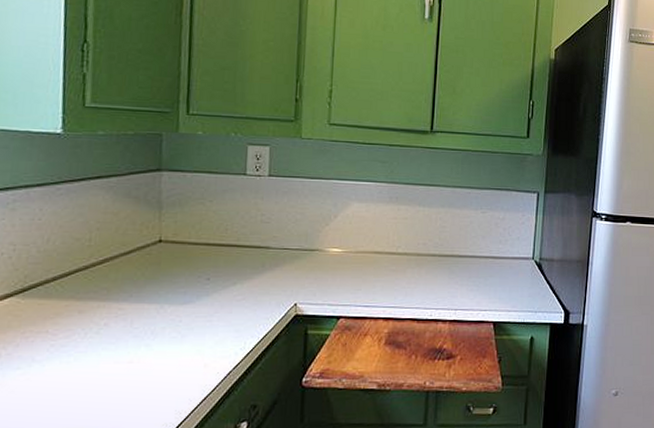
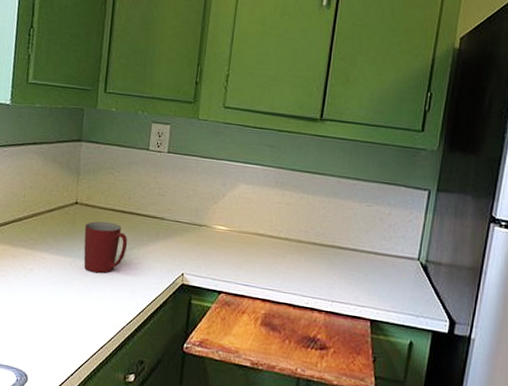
mug: none [172,258,229,316] -> present [83,221,128,273]

